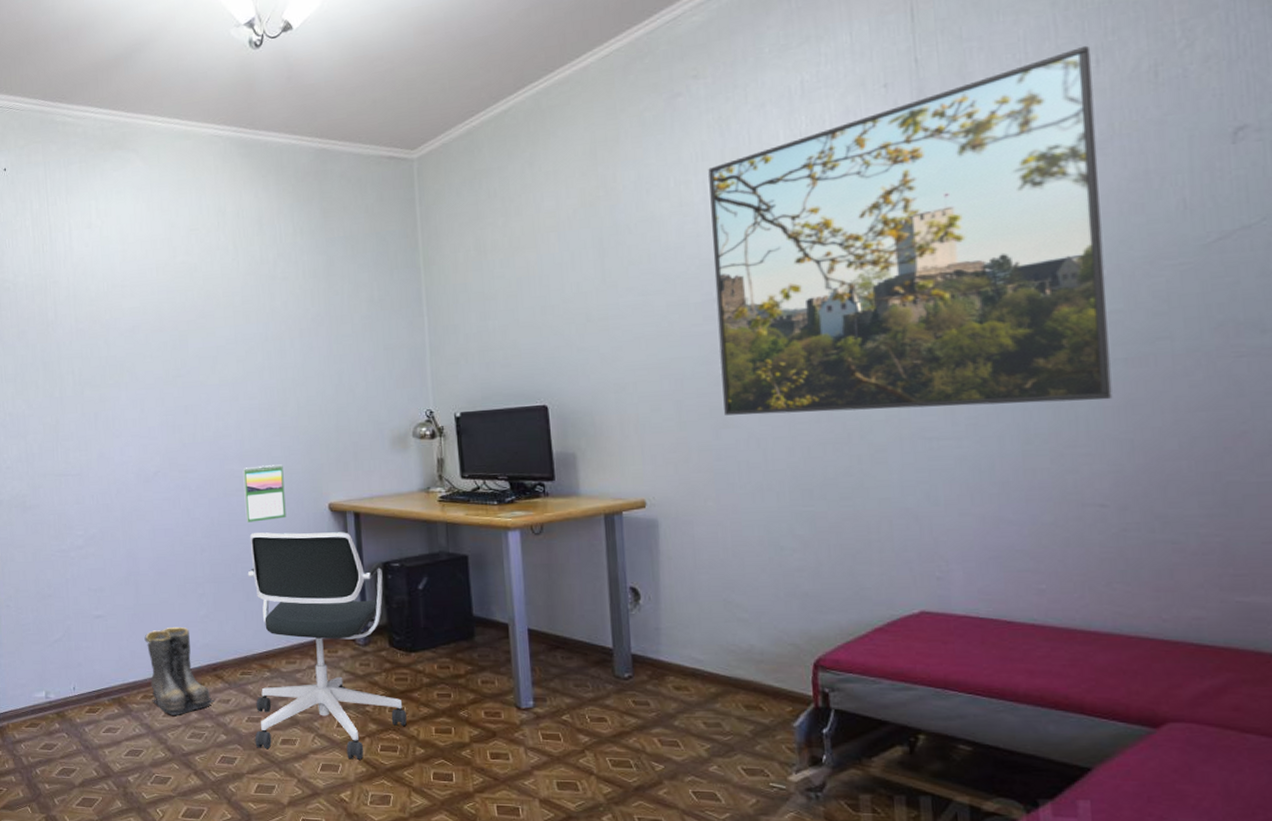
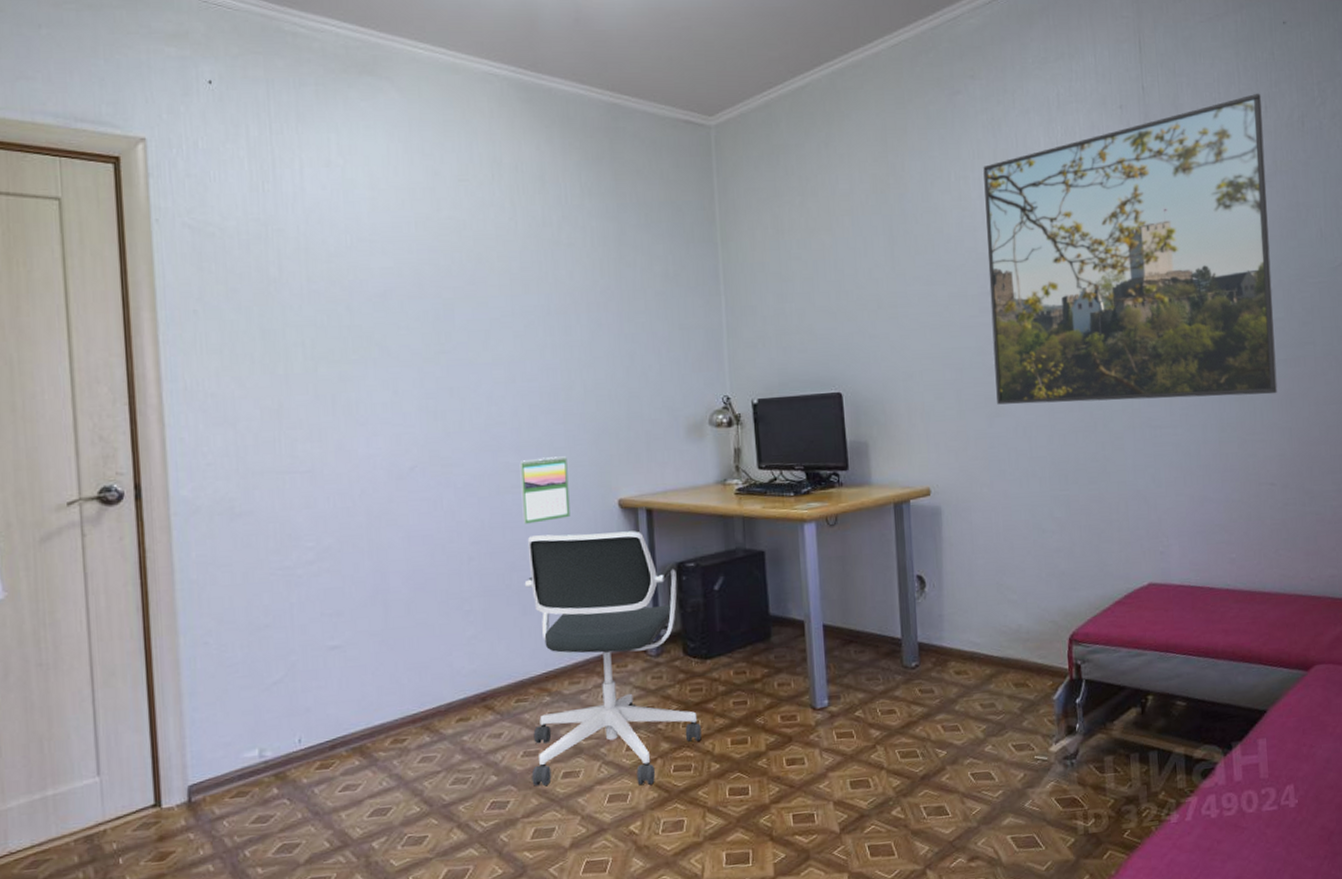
boots: present [144,627,215,715] -> none [395,652,484,760]

